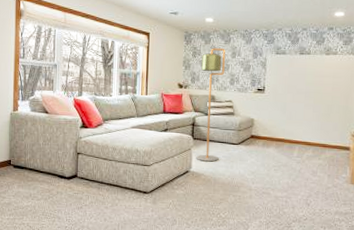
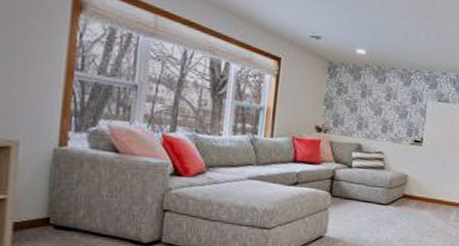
floor lamp: present [196,48,225,162] -> none [333,86,379,225]

